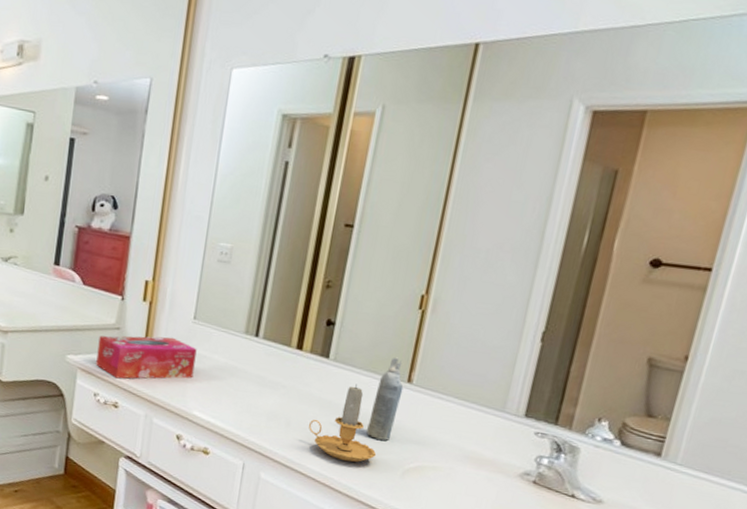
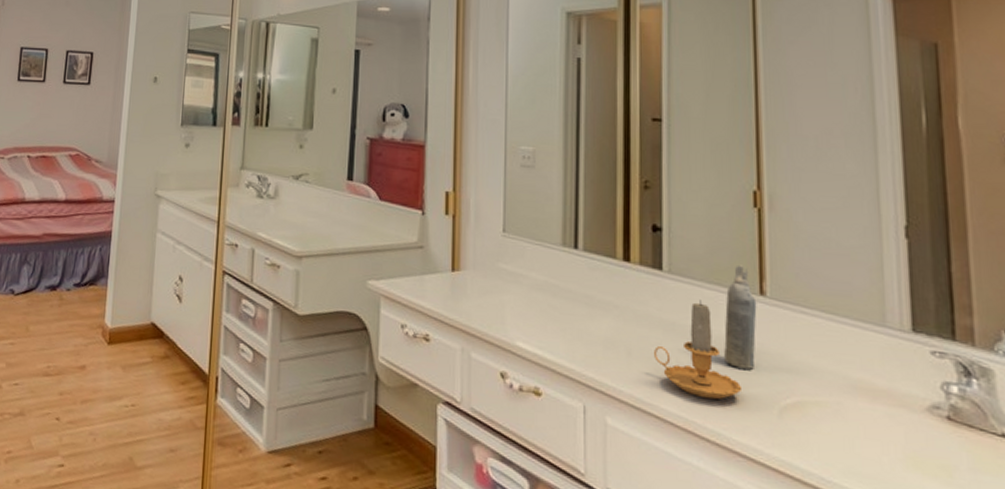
tissue box: present [96,335,197,379] -> none [400,254,511,306]

